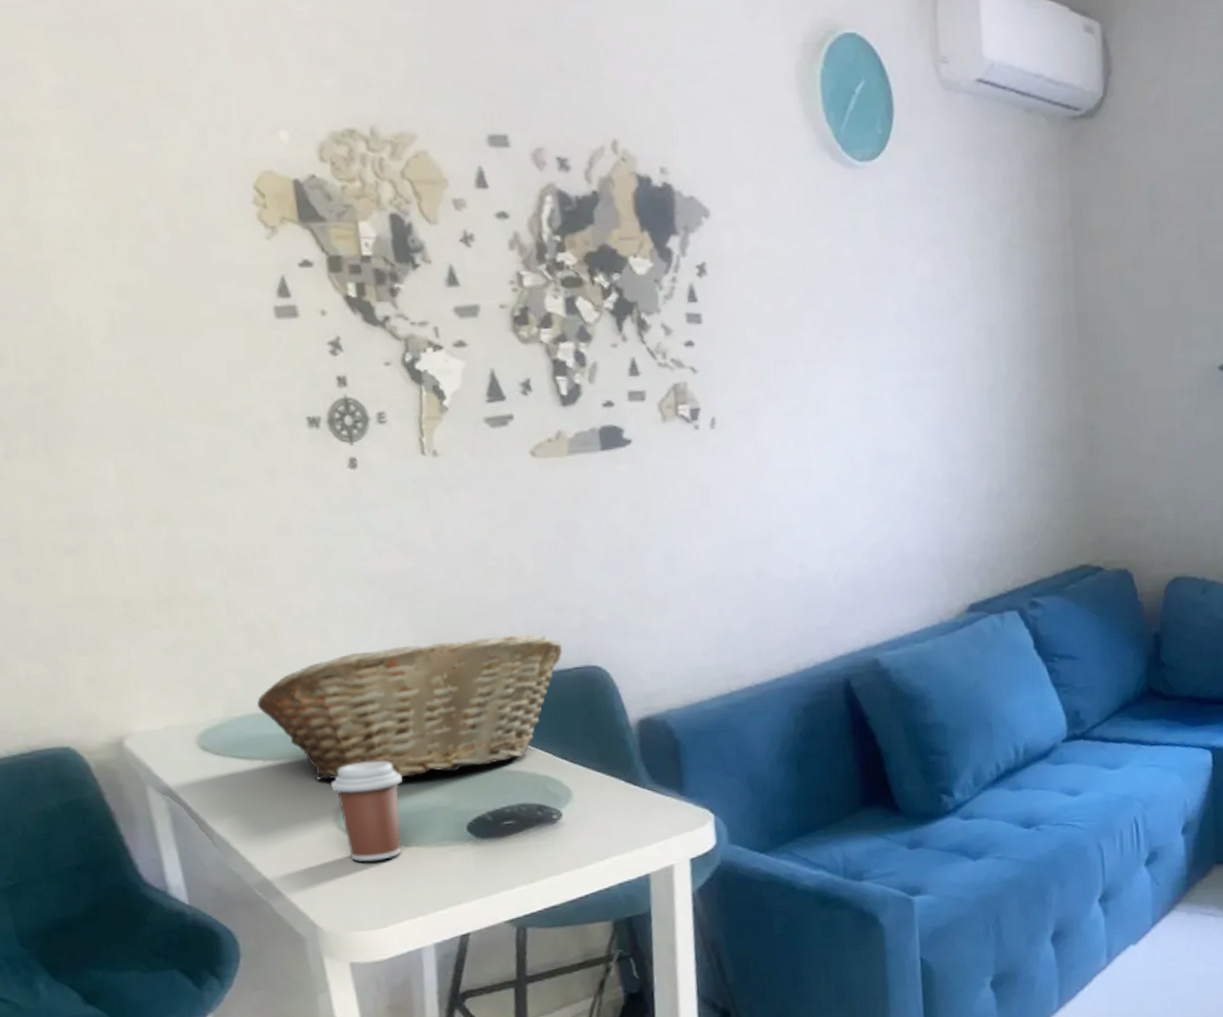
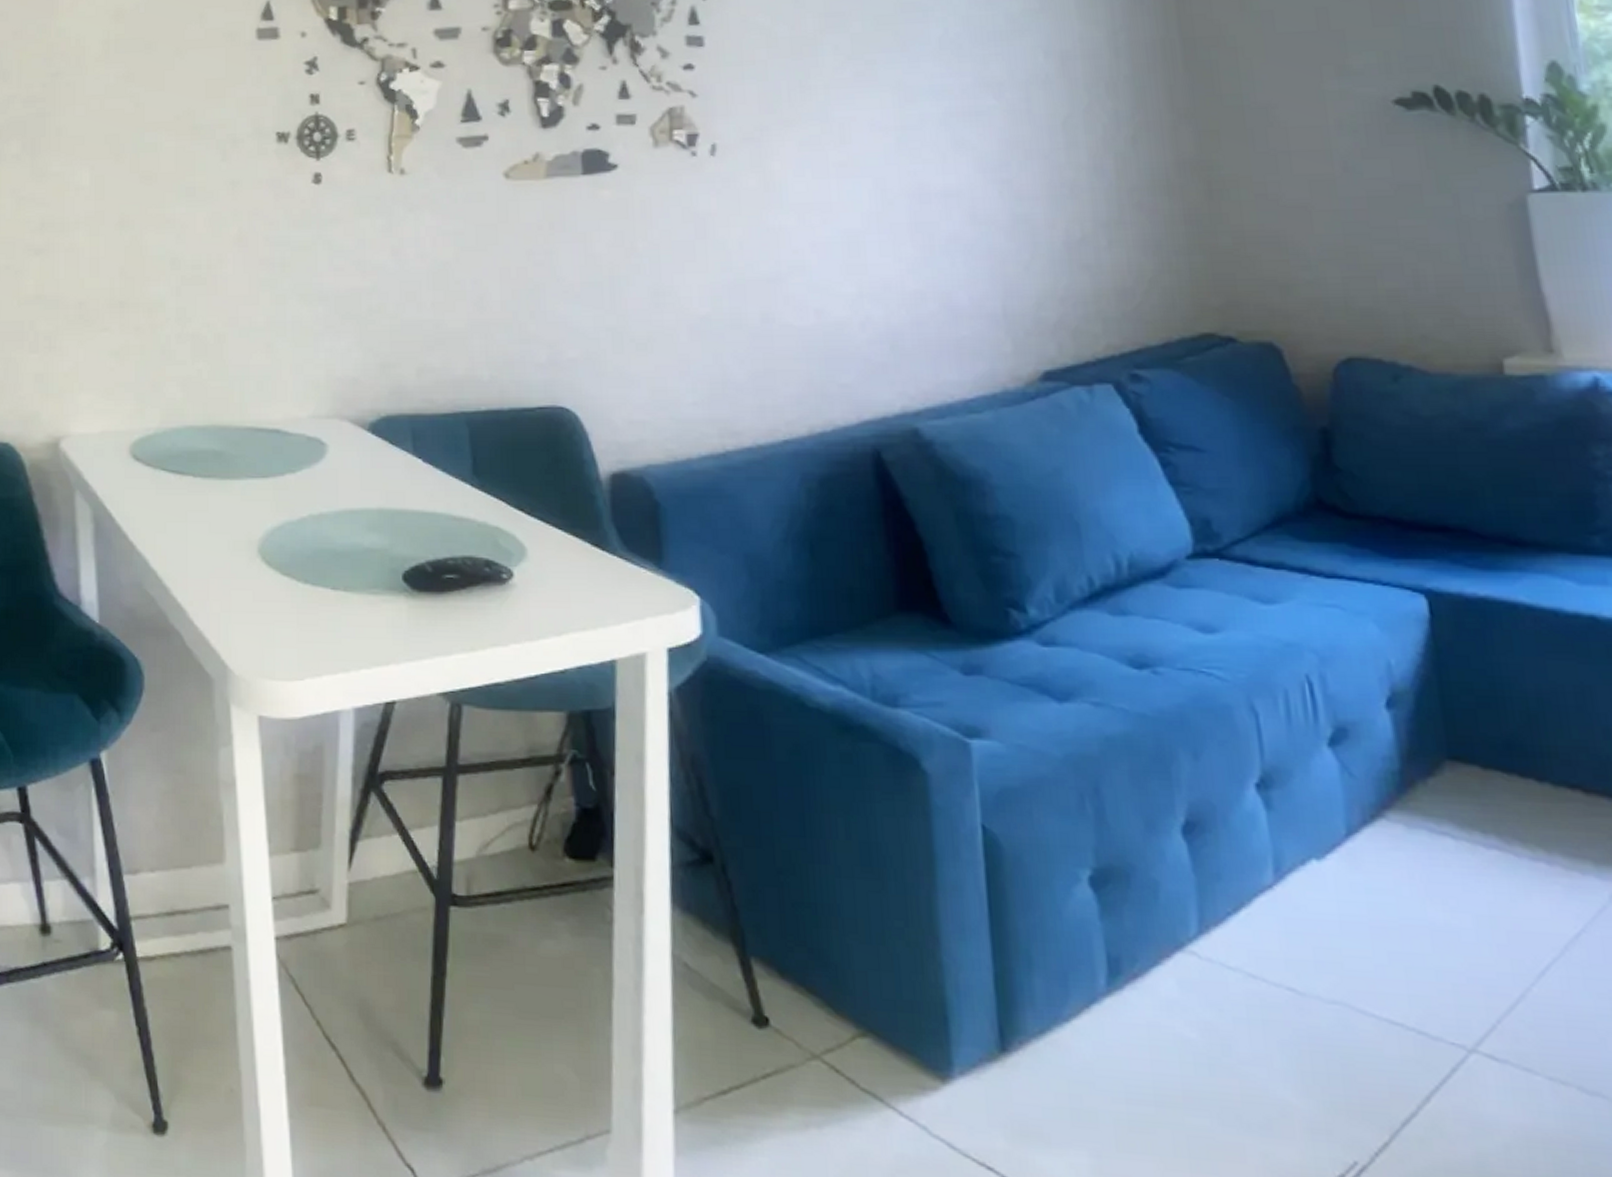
fruit basket: present [257,633,563,780] -> none [195,364,527,512]
coffee cup: present [331,761,402,862] -> none [260,489,336,602]

